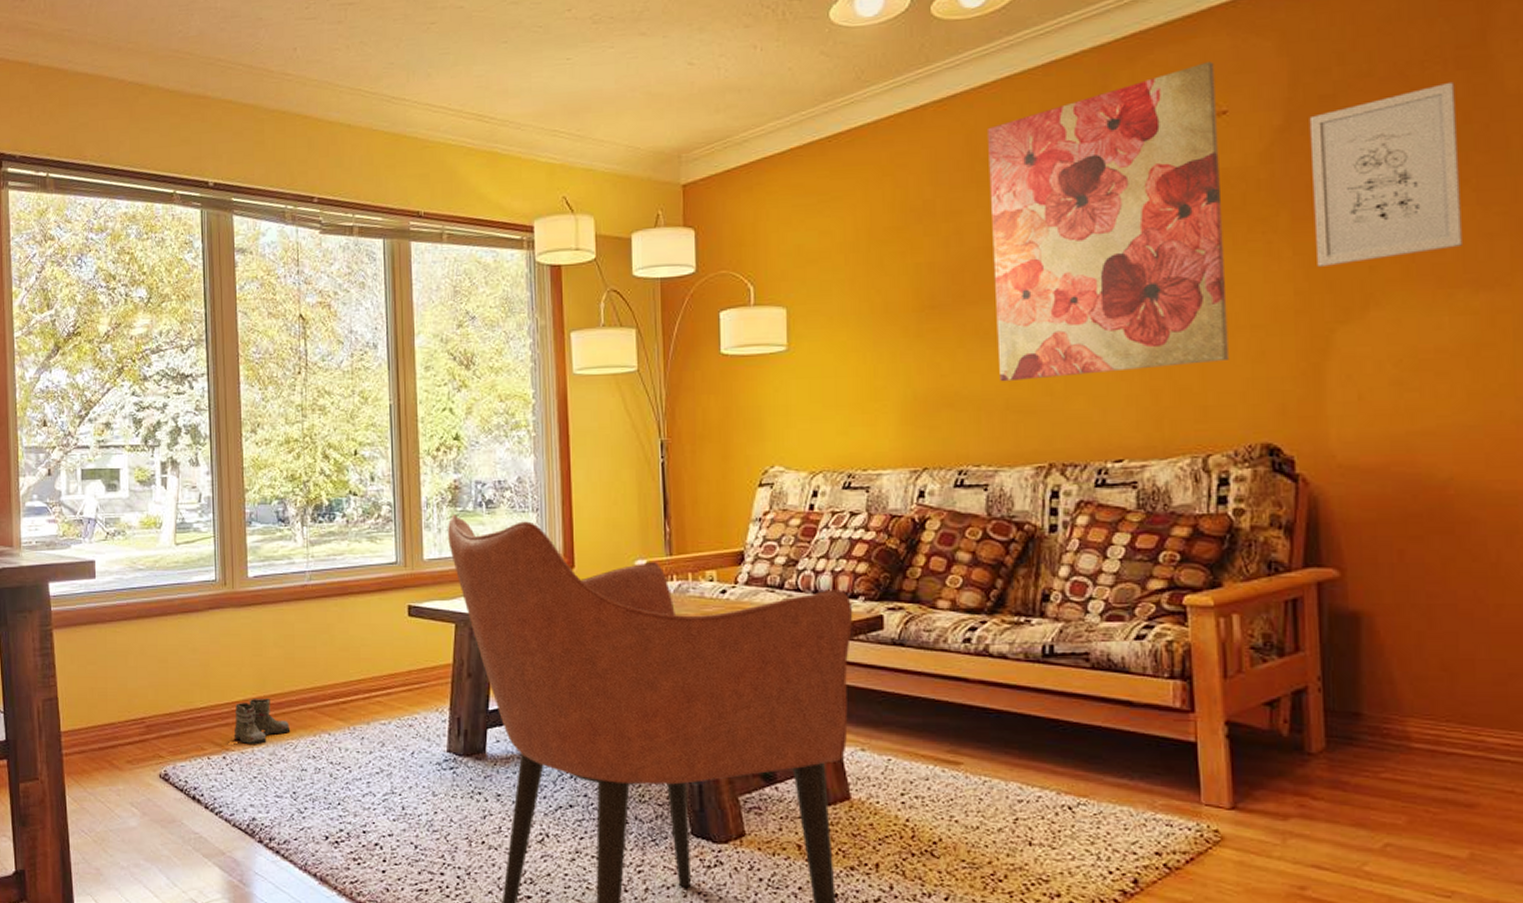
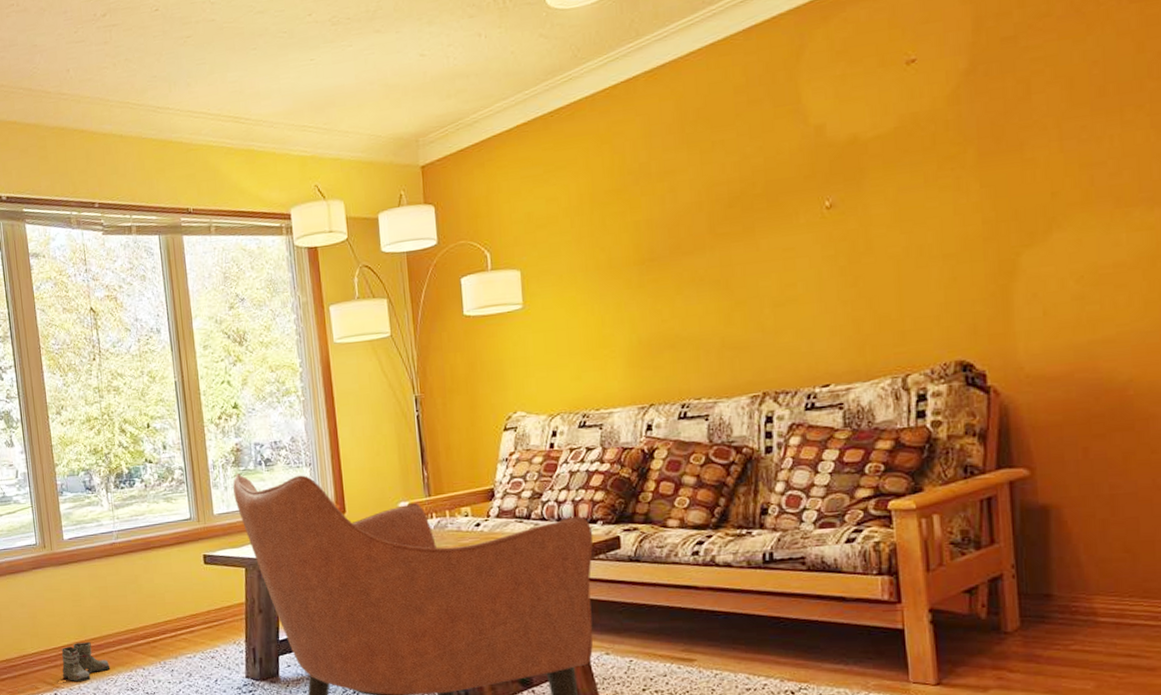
wall art: present [988,62,1229,382] -> none [695,14,923,323]
wall art: present [1309,81,1464,267] -> none [992,14,1139,197]

